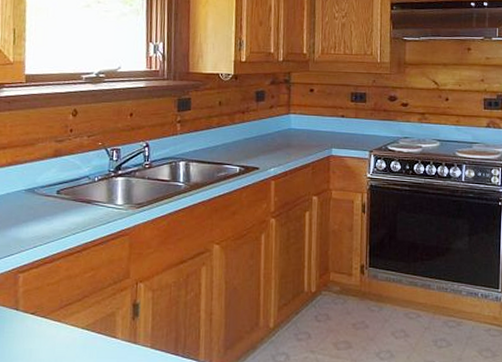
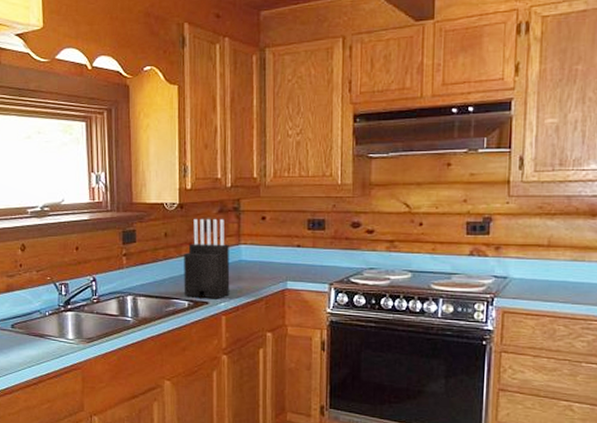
knife block: none [235,89,280,164] -> present [184,219,230,298]

